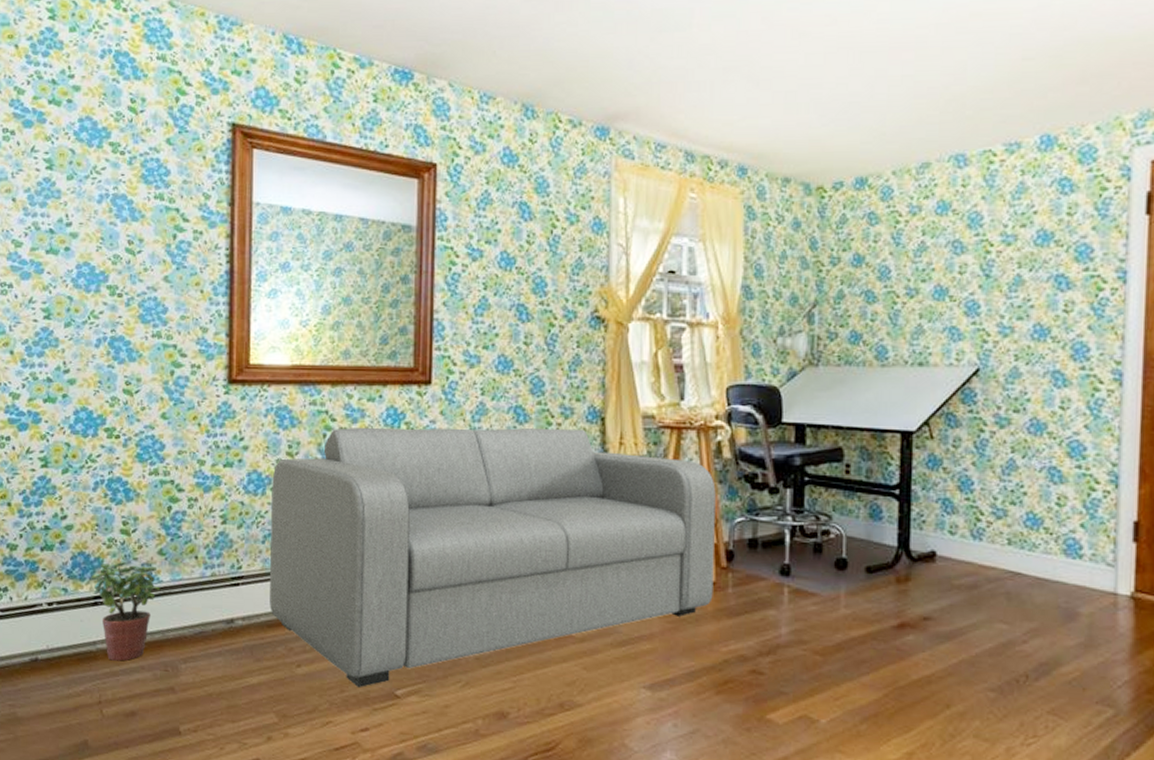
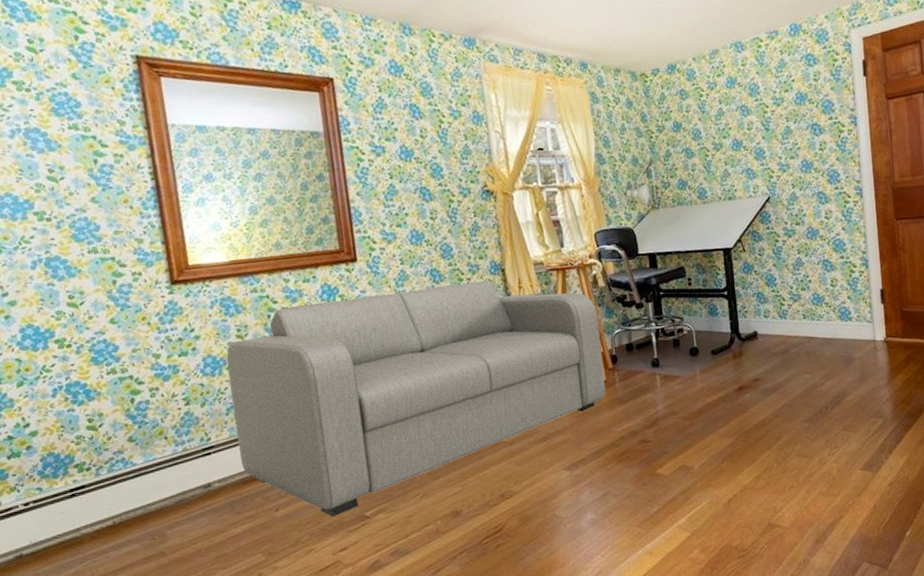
potted plant: present [91,562,160,661] -> none [64,452,135,541]

